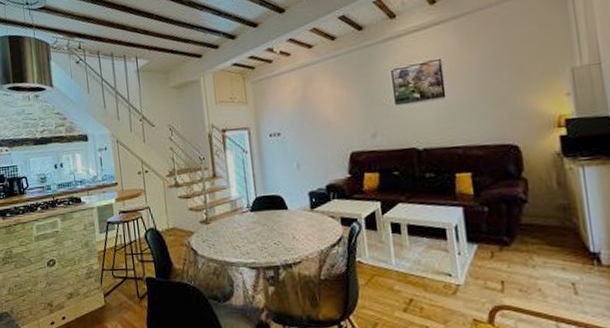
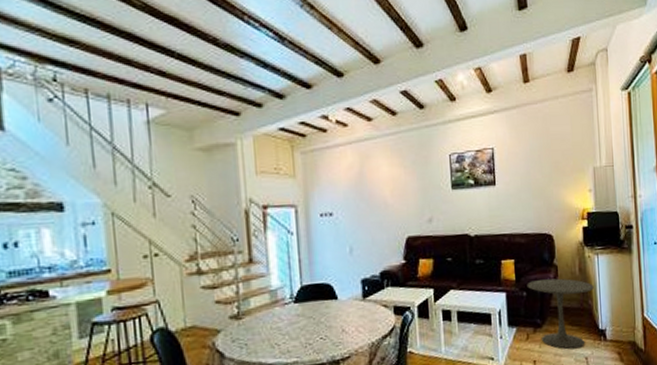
side table: none [488,193,580,272] -> present [527,278,594,349]

